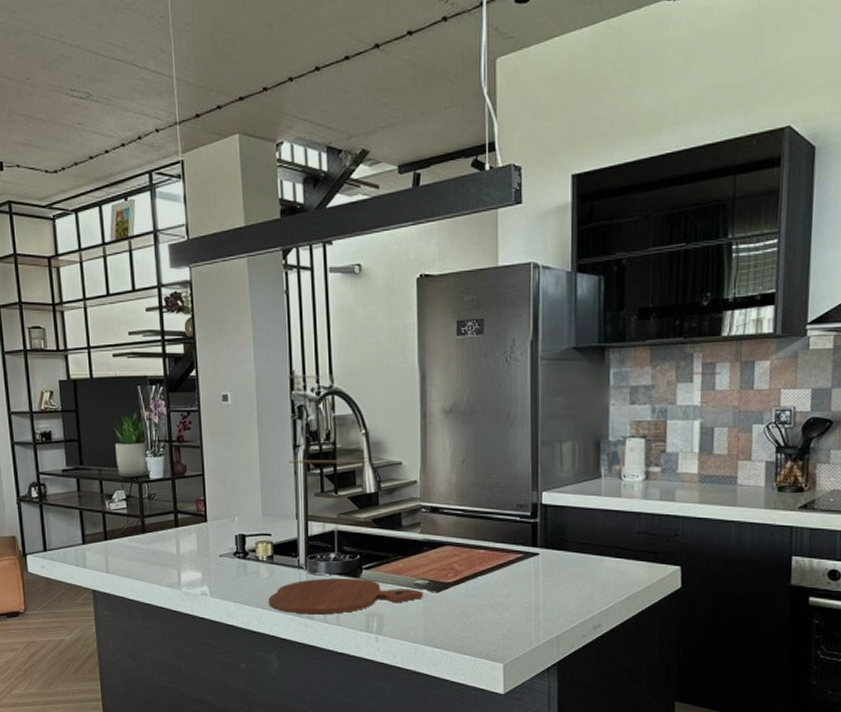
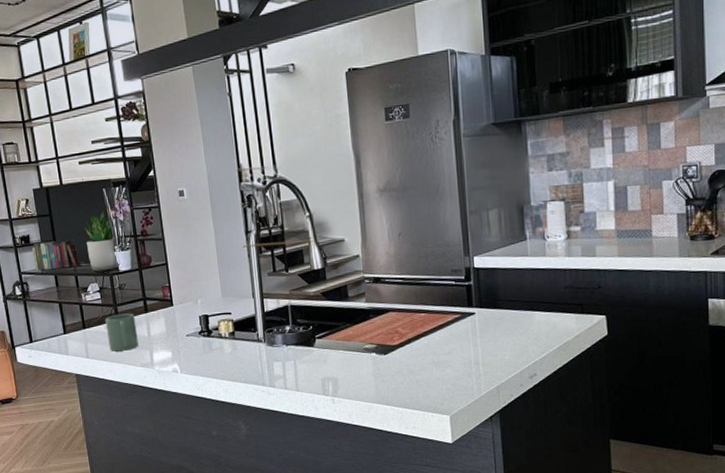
books: none [53,440,112,472] -> present [32,239,85,271]
mug: none [129,526,165,568] -> present [105,313,139,351]
cutting board: present [268,578,423,615] -> none [233,347,372,383]

